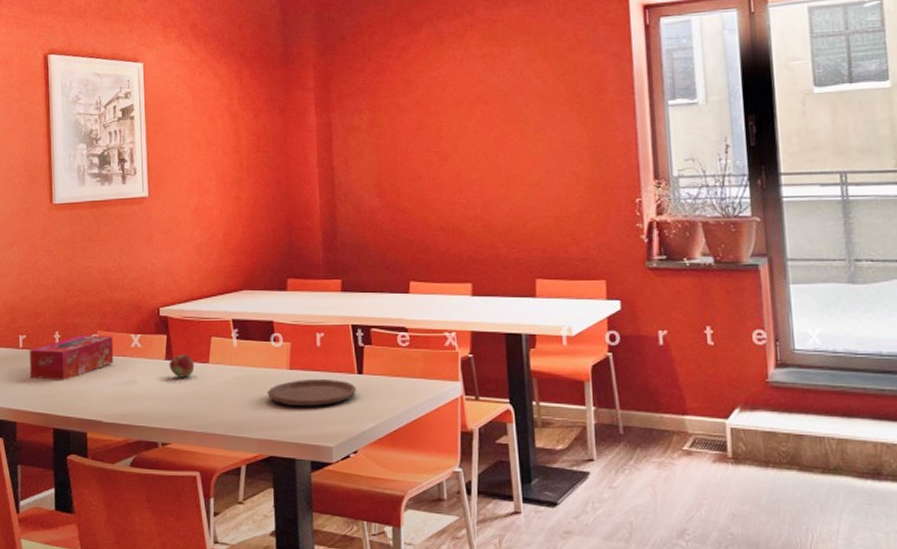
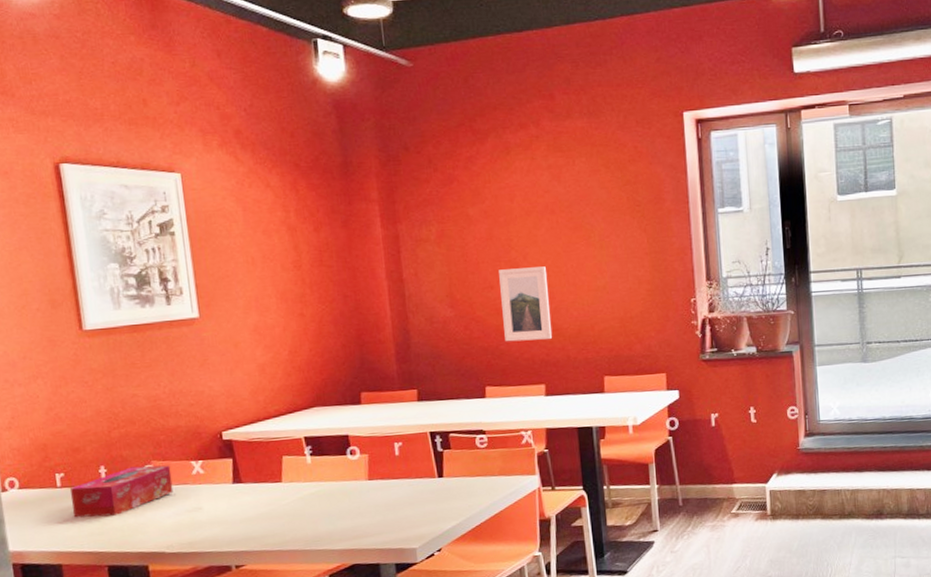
fruit: present [169,354,195,378] -> none [237,475,267,500]
plate: present [267,378,356,407] -> none [346,485,438,515]
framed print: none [428,158,482,236] -> present [499,266,553,342]

